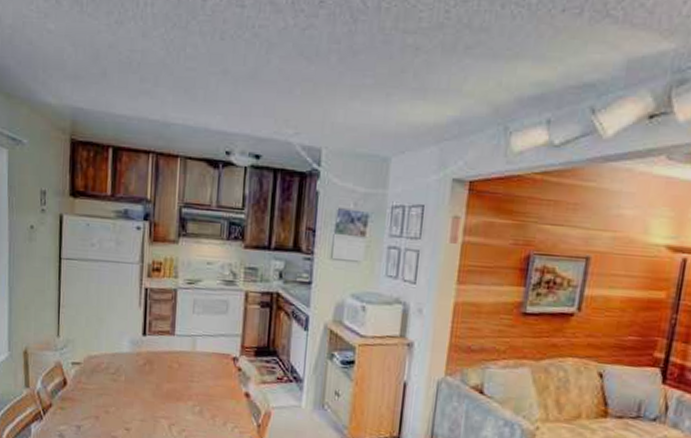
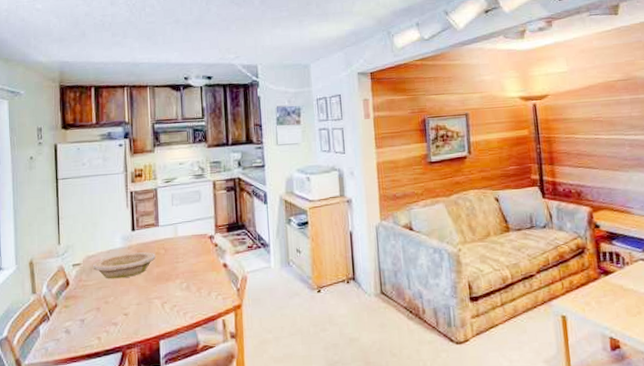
bowl: none [95,360,168,389] -> present [93,252,156,279]

